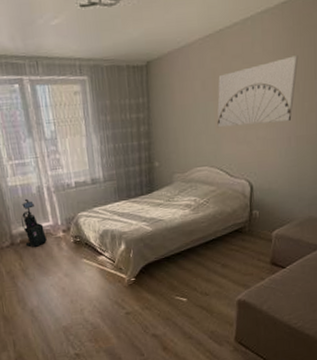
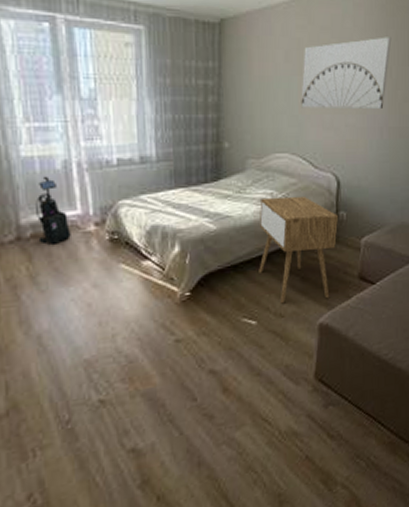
nightstand: none [185,200,252,285] -> present [259,196,338,304]

